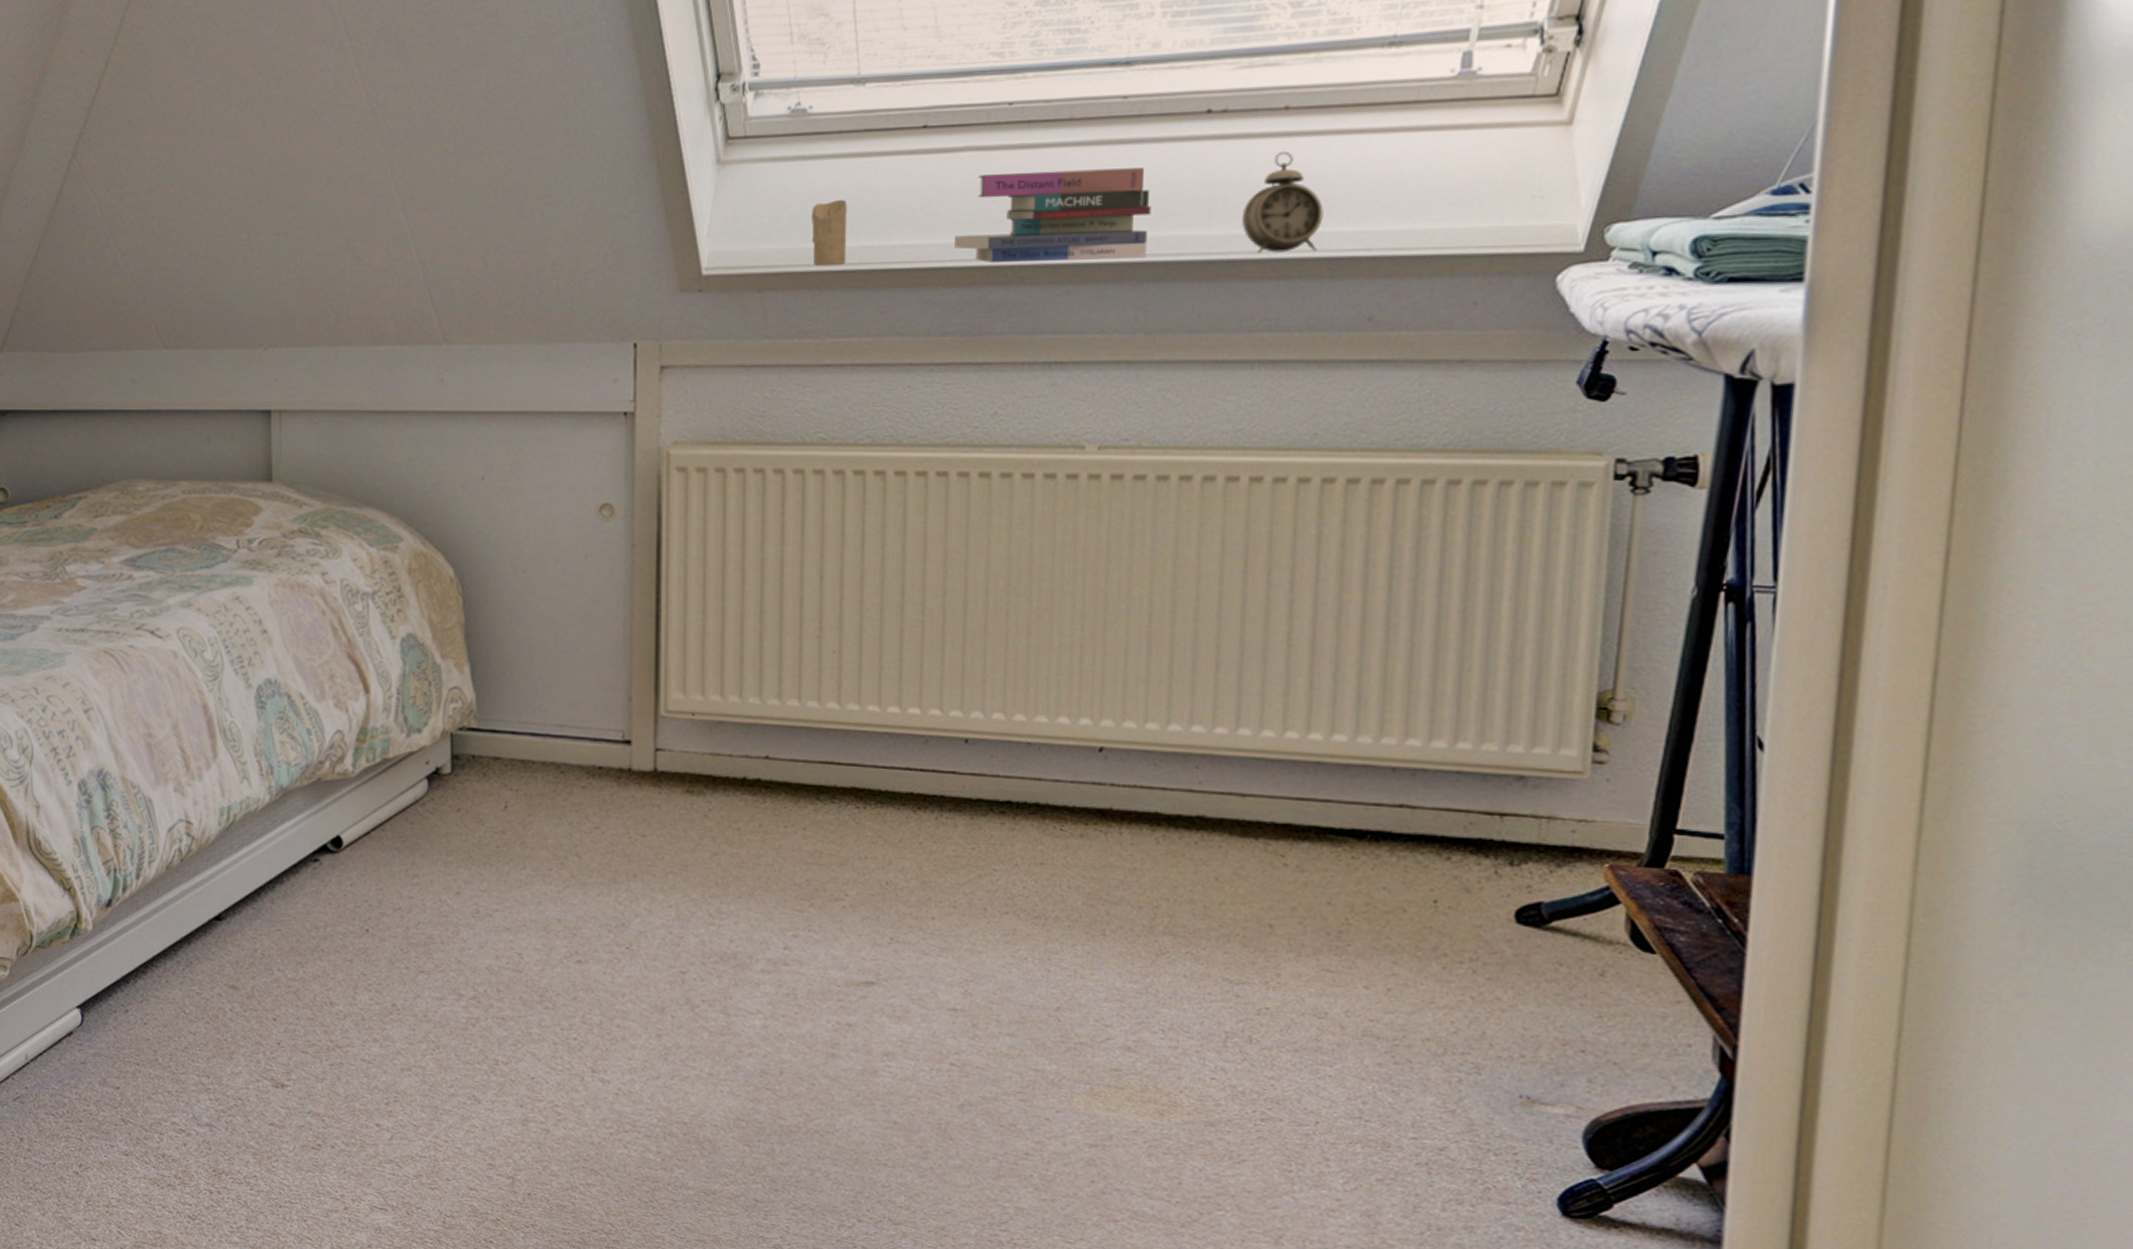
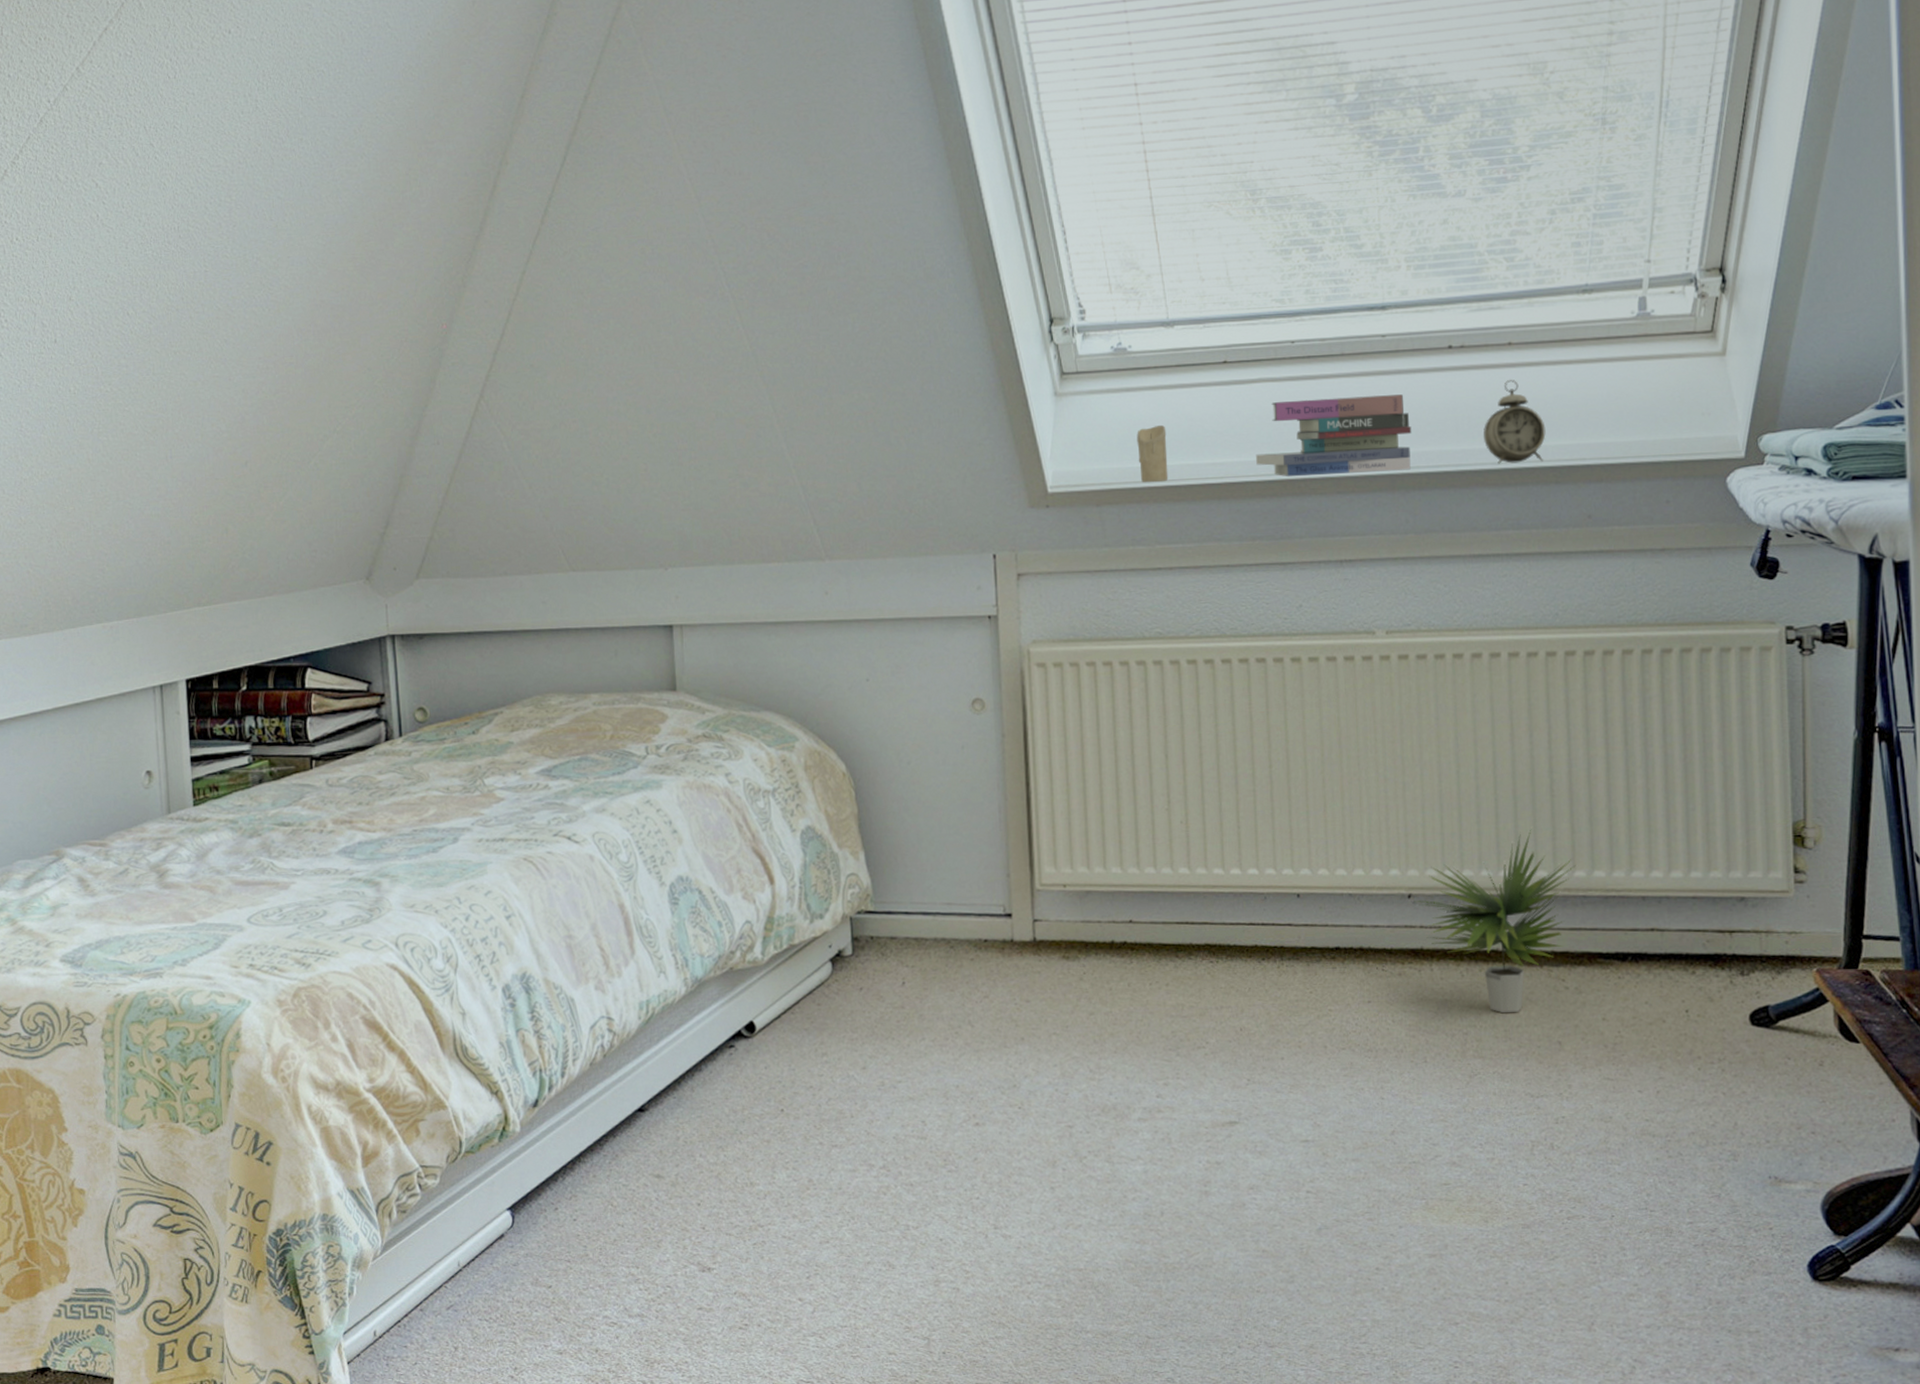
plant: none [1107,682,1312,889] -> present [1415,829,1576,1014]

